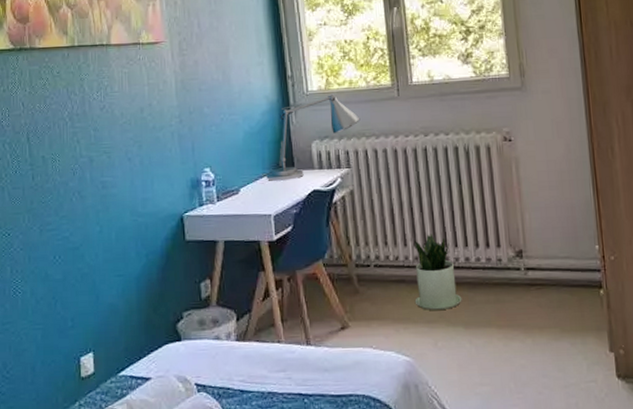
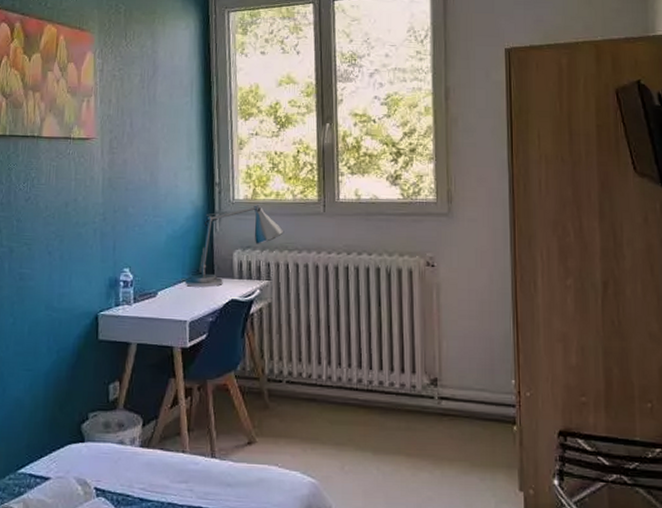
planter: present [413,234,462,310] -> none [324,354,373,433]

